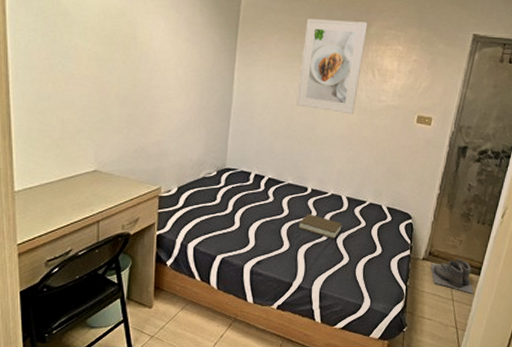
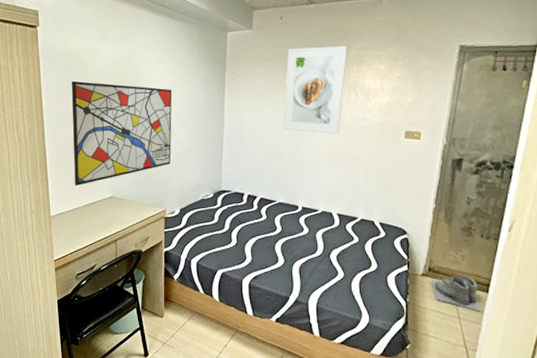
wall art: none [47,28,175,156] -> present [71,80,172,186]
book: present [298,213,342,240] -> none [292,230,335,256]

